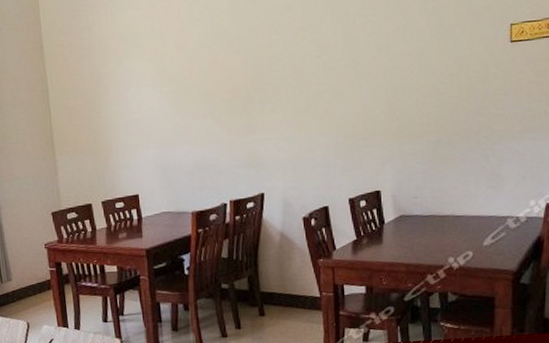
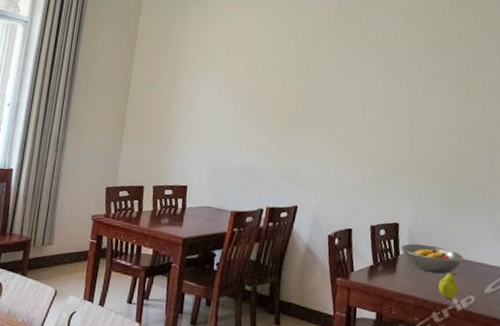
fruit bowl: none [386,207,458,236] -> present [401,243,464,274]
fruit: none [431,231,454,260] -> present [438,273,459,300]

